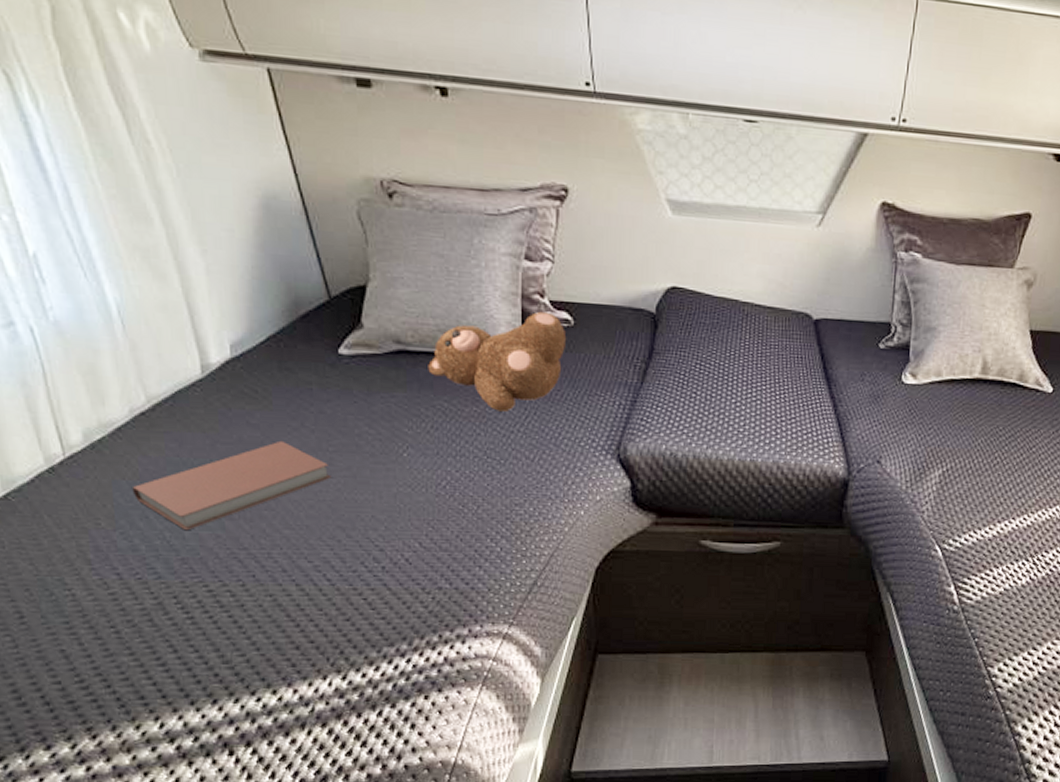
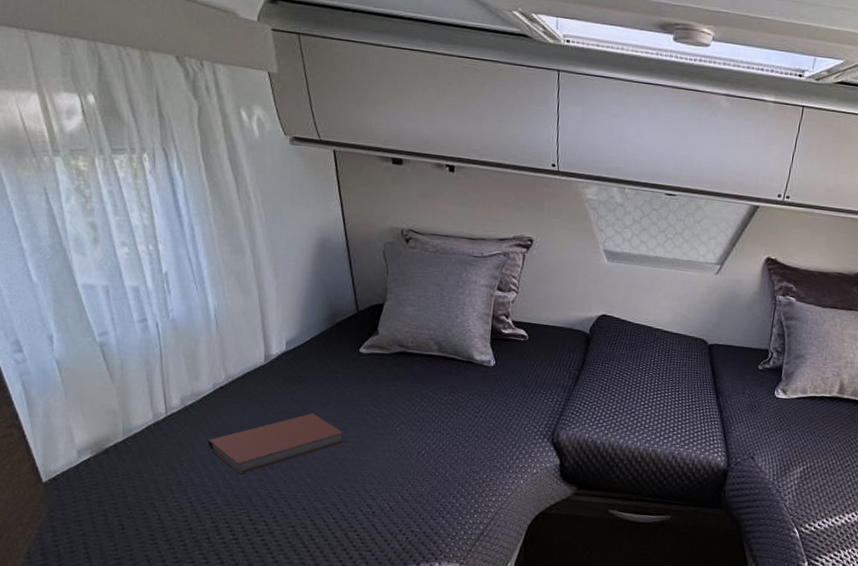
teddy bear: present [428,311,567,412] -> none [420,328,522,402]

